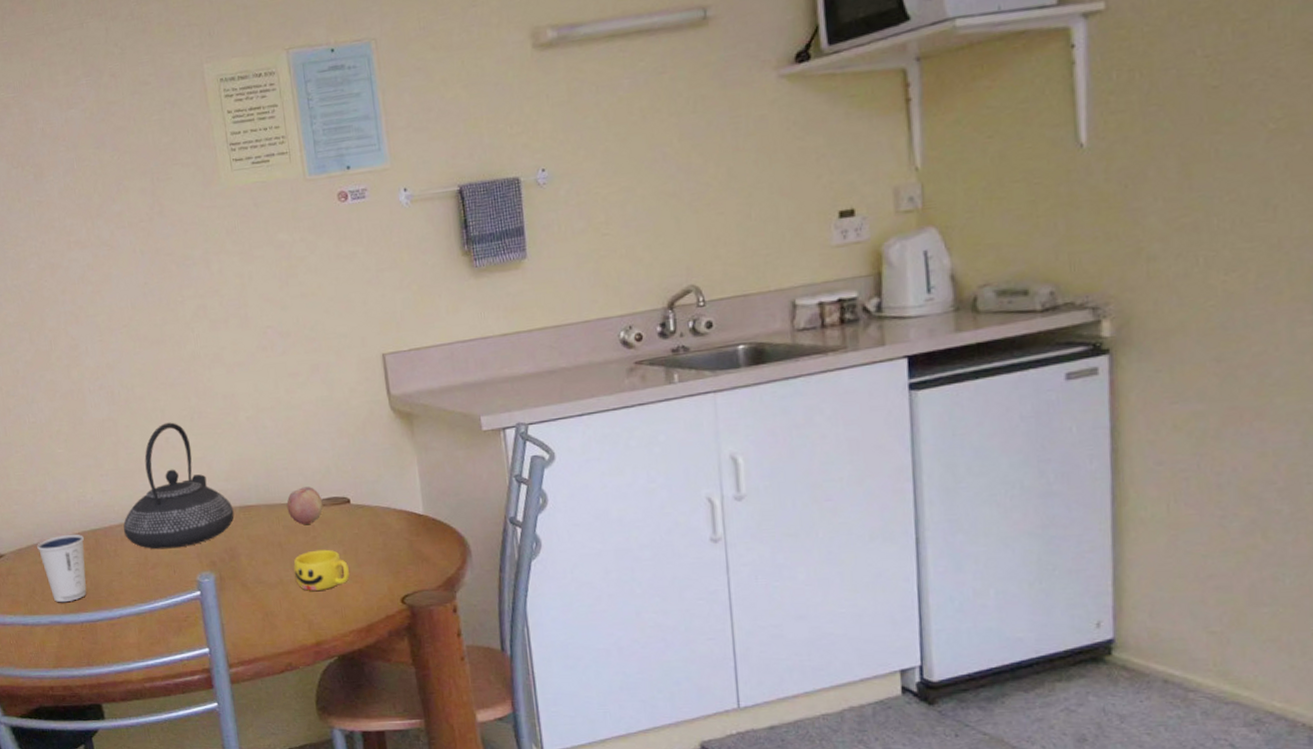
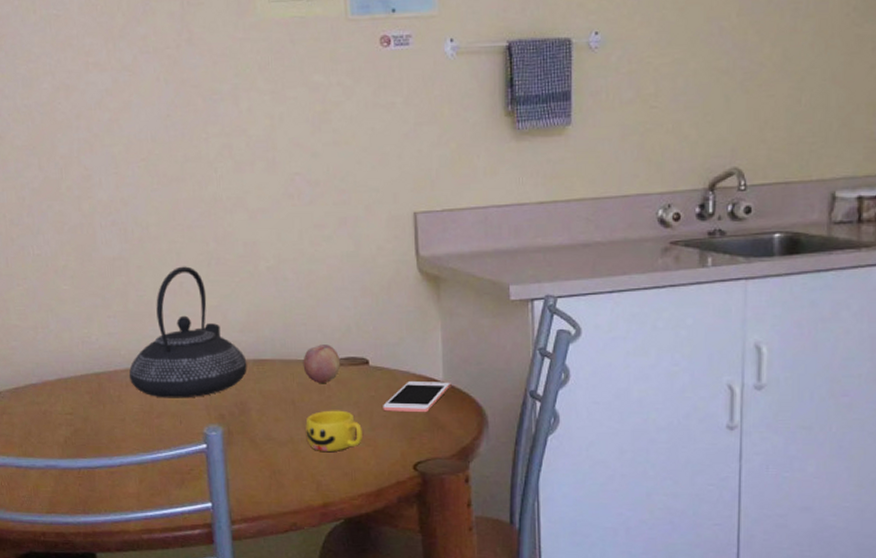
dixie cup: present [37,534,87,603] -> none [35,376,87,447]
cell phone: none [367,514,431,548] -> present [383,380,450,413]

